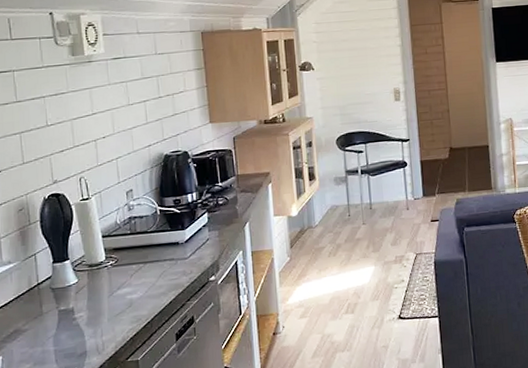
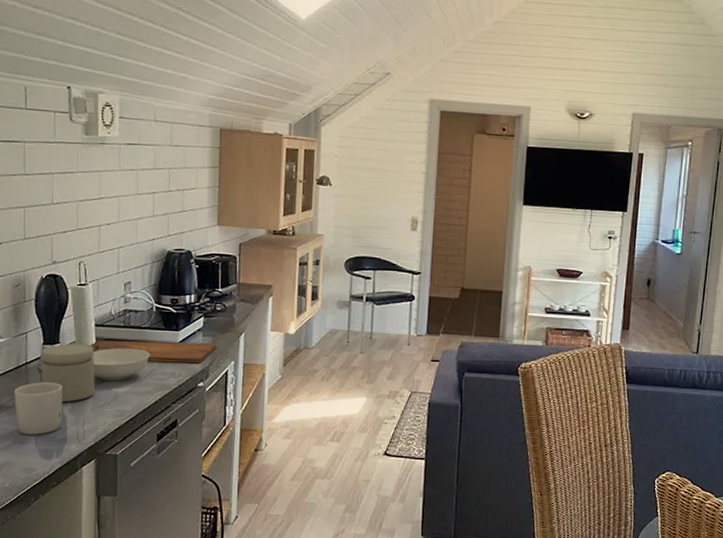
mug: none [29,298,80,355] -> present [14,381,63,435]
jar: none [51,256,109,317] -> present [40,343,95,403]
cutting board: none [98,236,224,264] -> present [89,340,217,364]
bowl: none [103,253,160,290] -> present [92,348,150,382]

